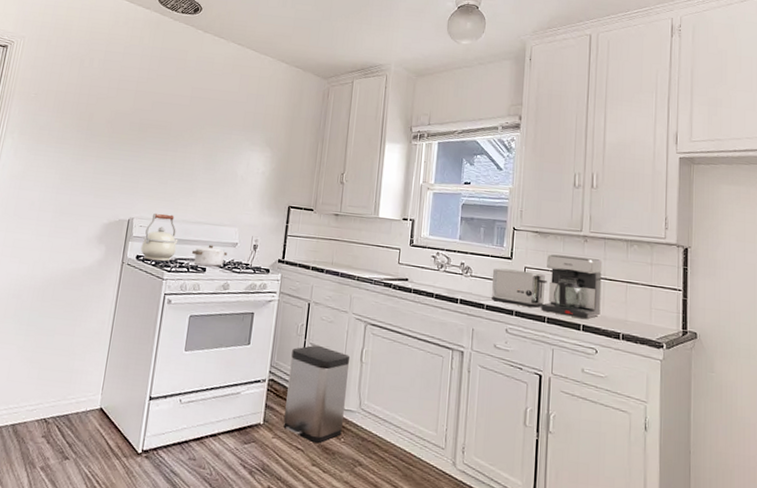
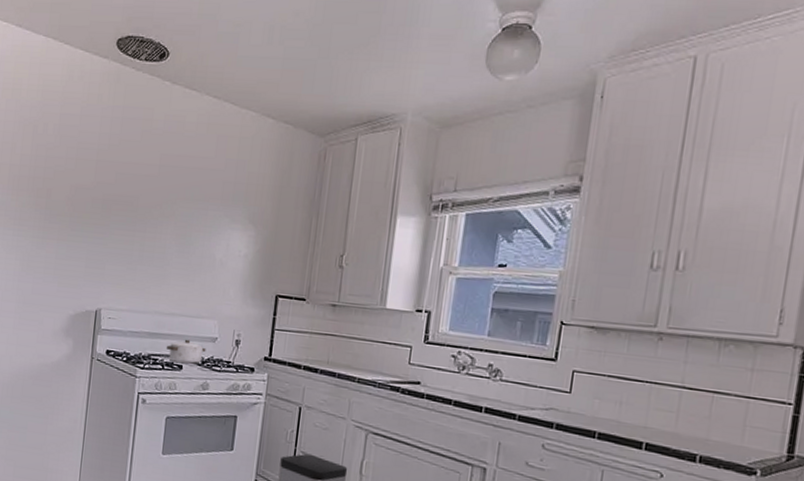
kettle: present [140,212,178,262] -> none [110,303,151,358]
toaster: present [491,268,547,309] -> none [525,371,602,421]
coffee maker: present [541,254,602,320] -> none [590,355,682,437]

